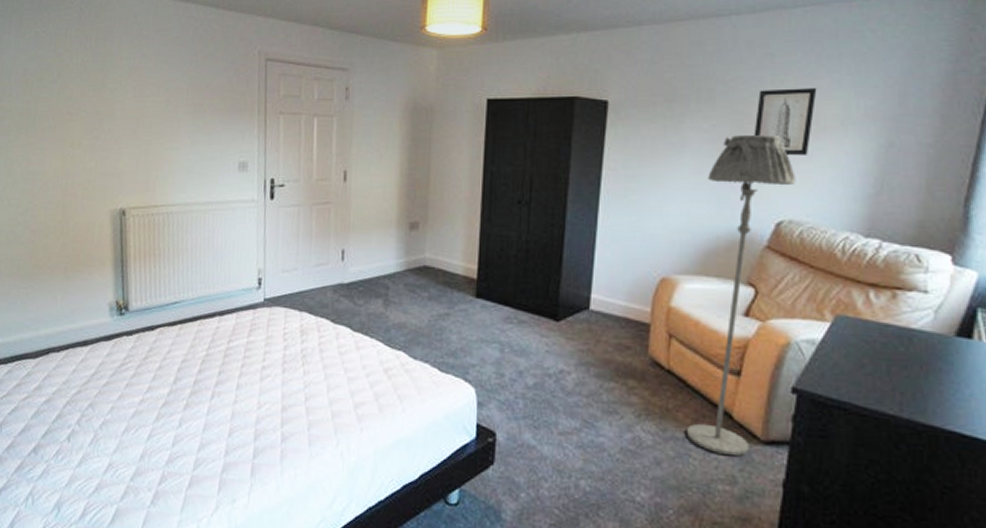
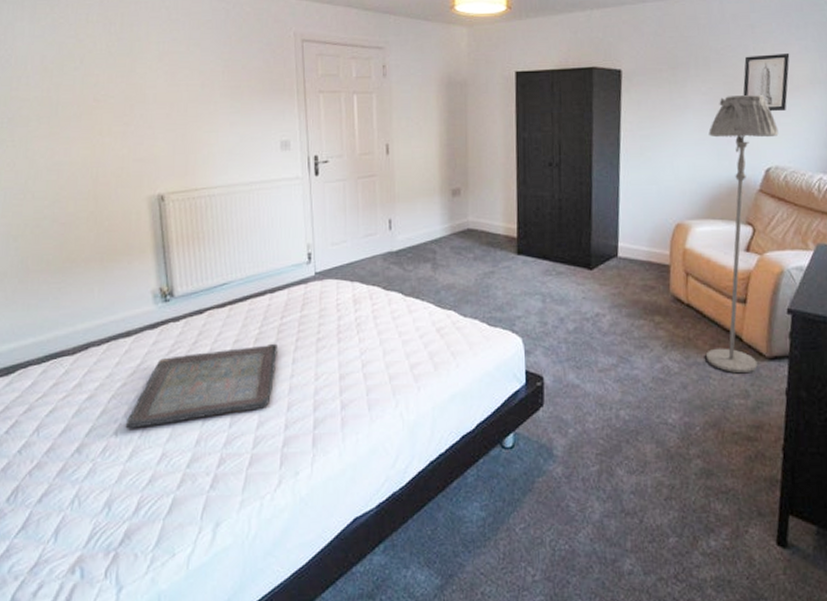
serving tray: none [77,366,223,436] -> present [125,343,277,429]

